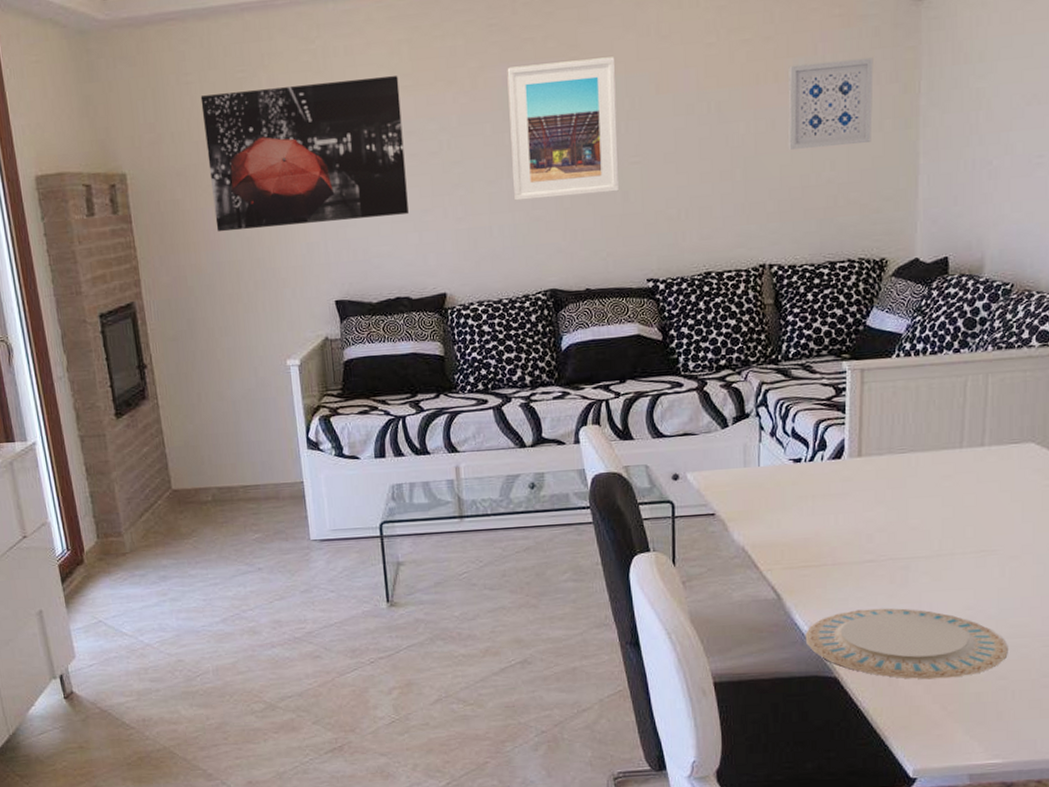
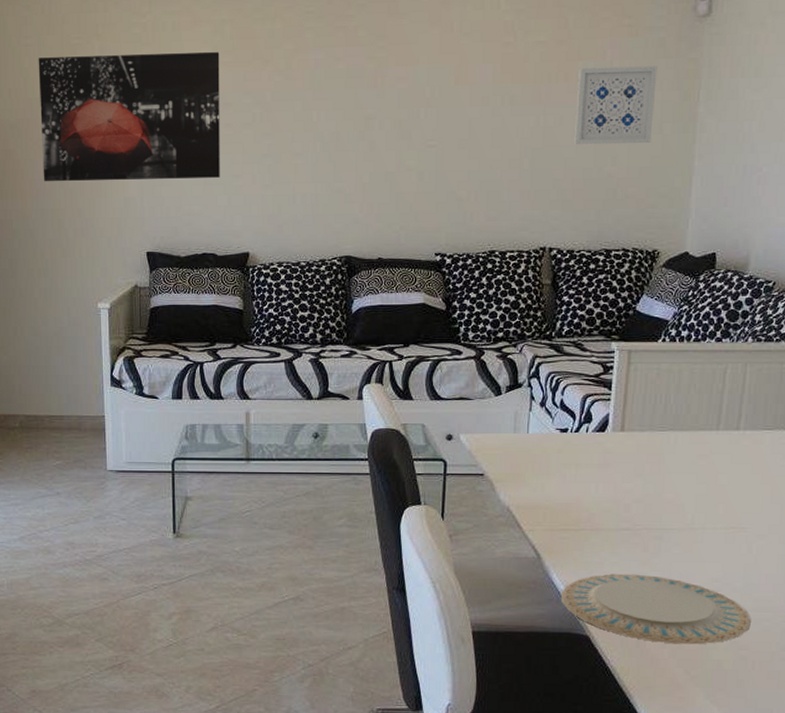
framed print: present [507,57,620,201] -> none [318,49,420,173]

